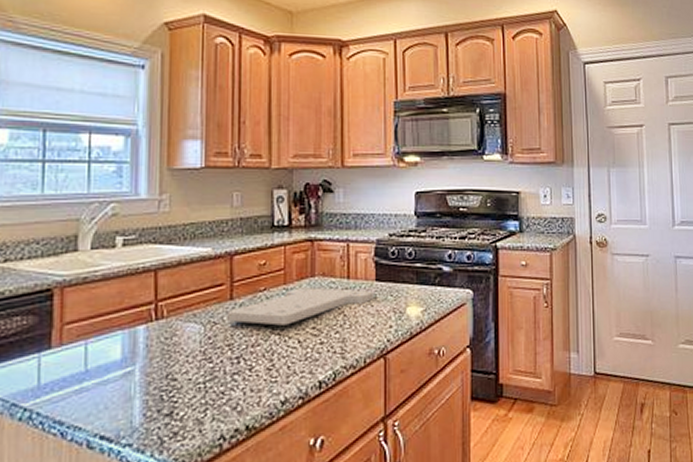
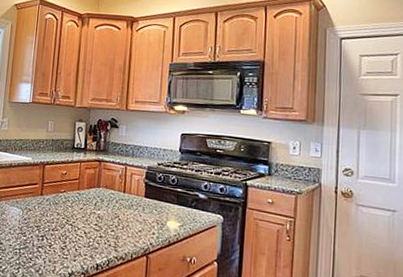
cutting board: present [227,287,374,326] -> none [38,194,143,220]

